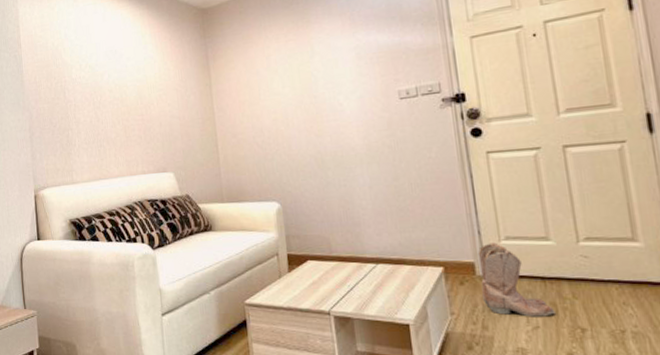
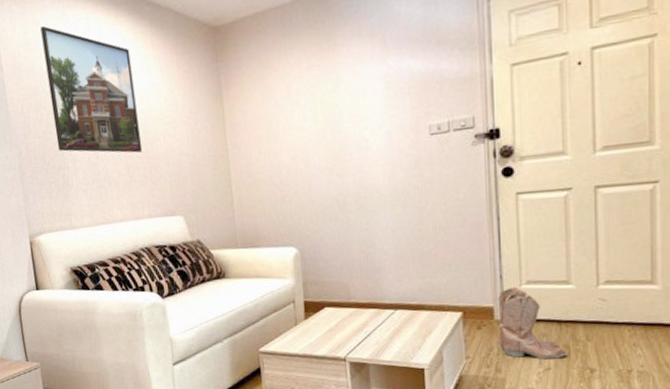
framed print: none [55,11,137,116] -> present [40,26,142,153]

